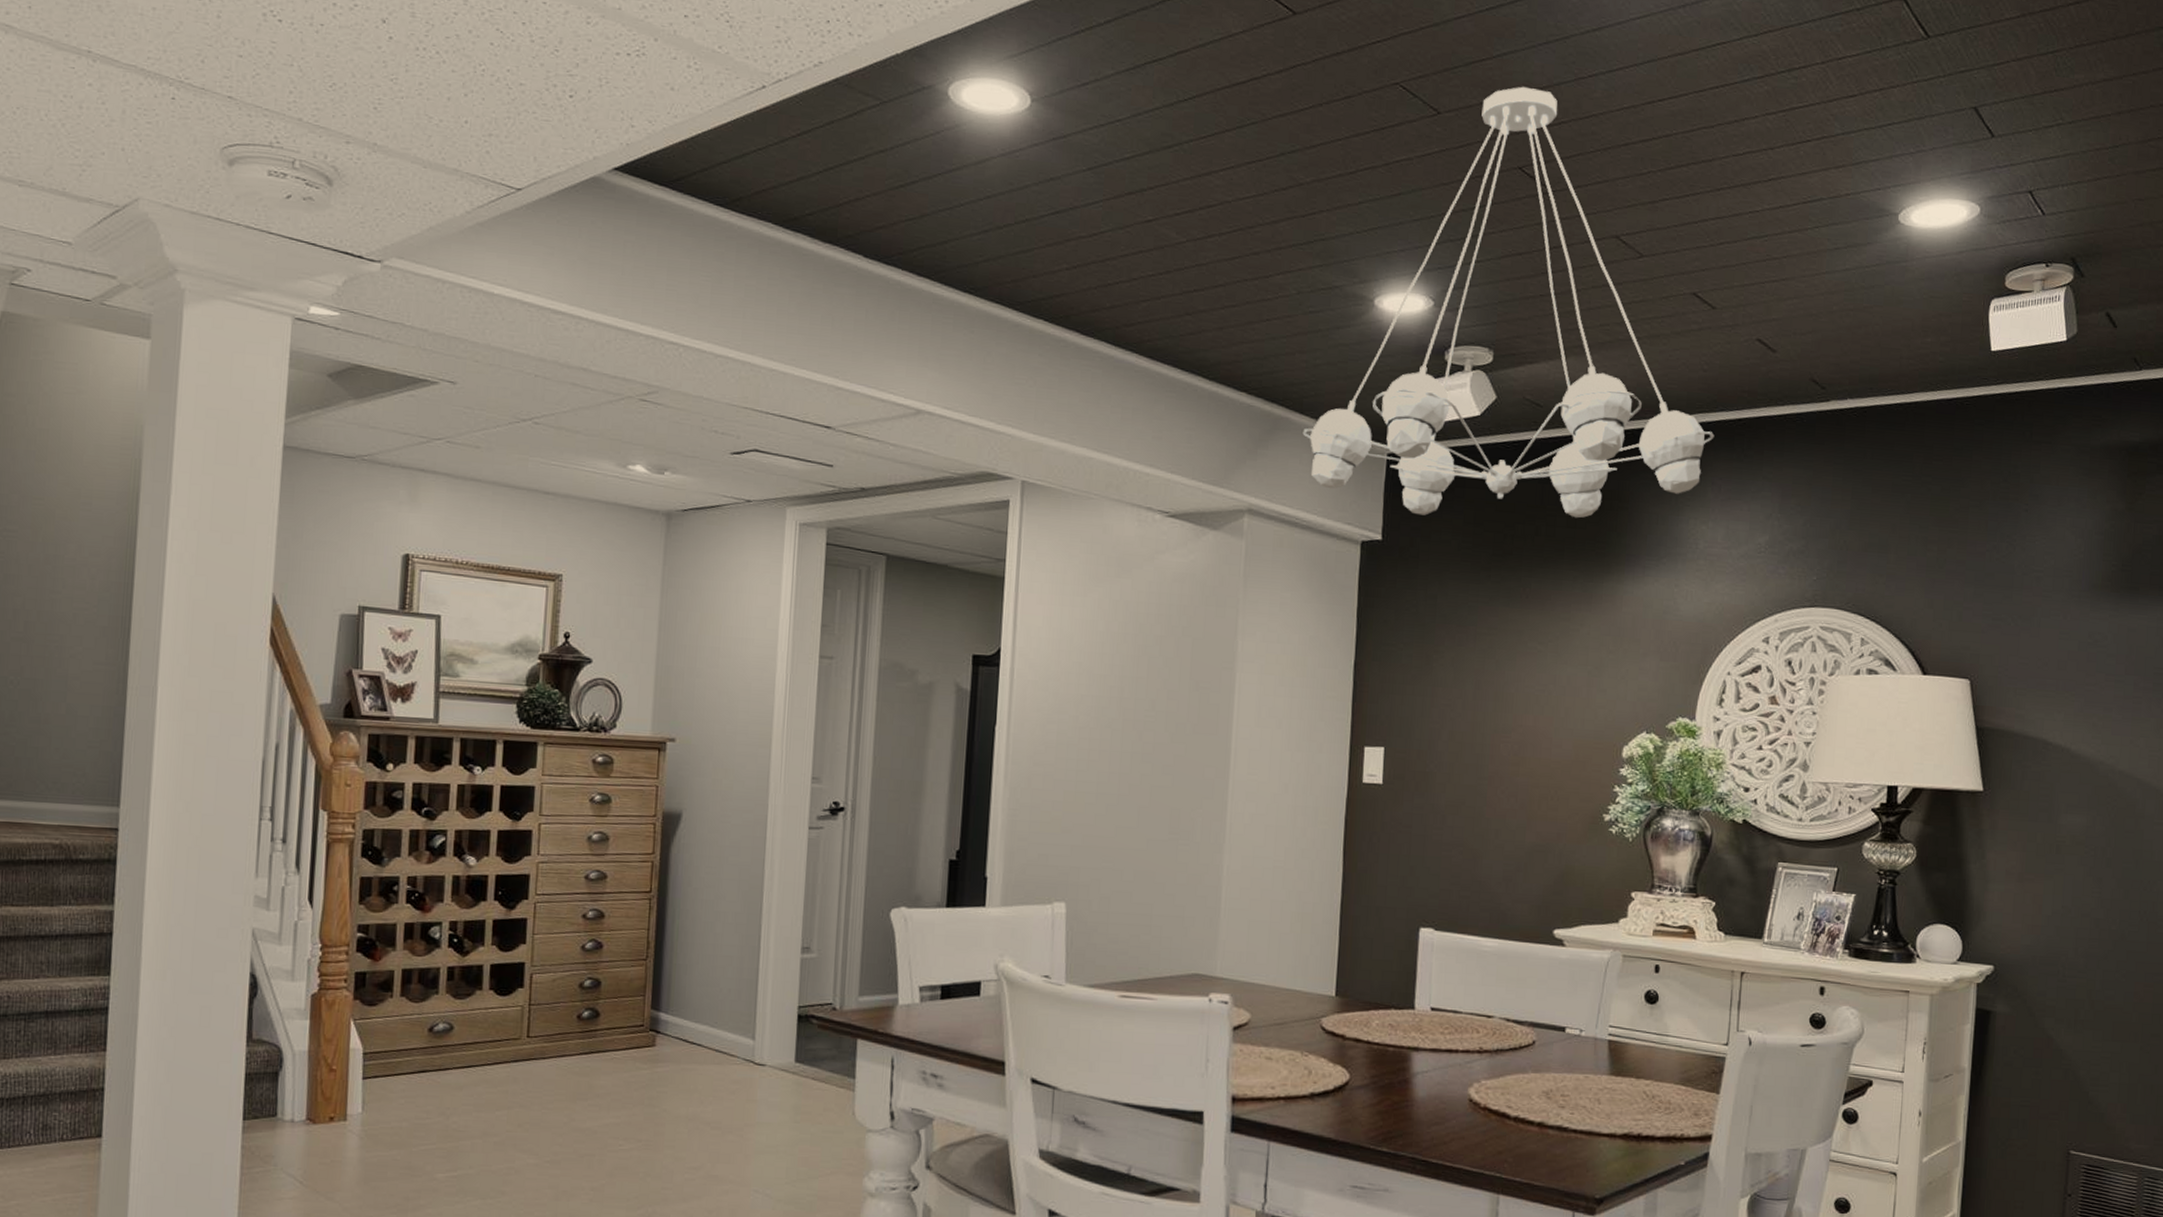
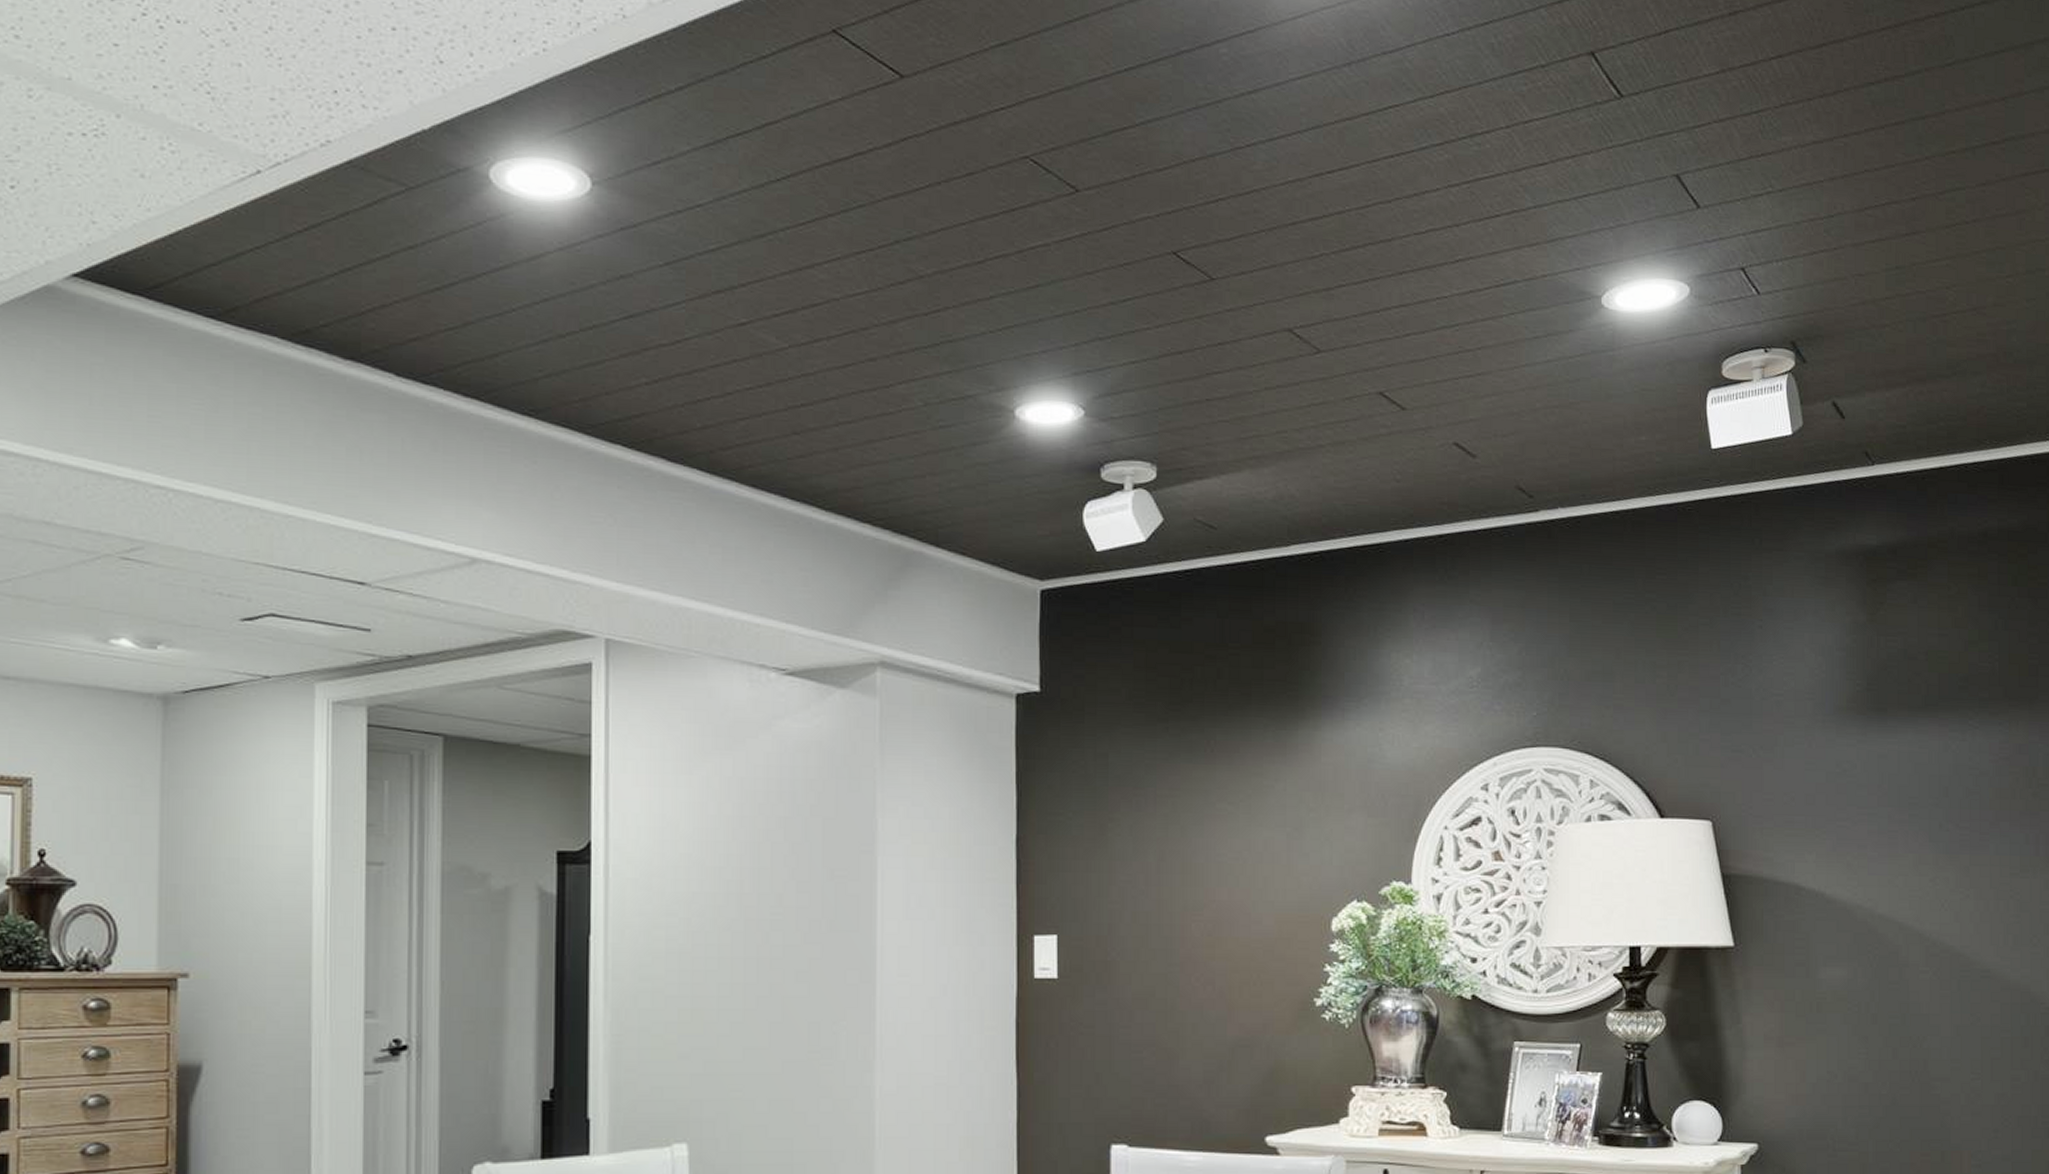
chandelier: present [1302,86,1715,518] -> none [940,158,1413,661]

